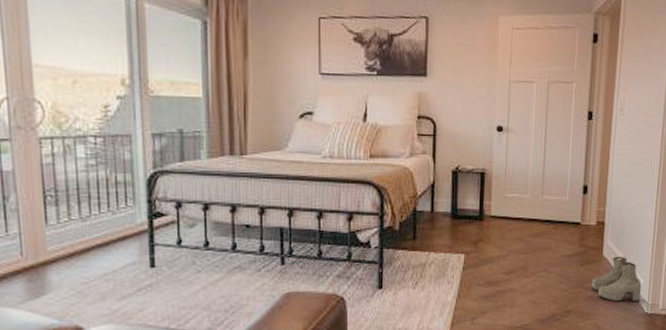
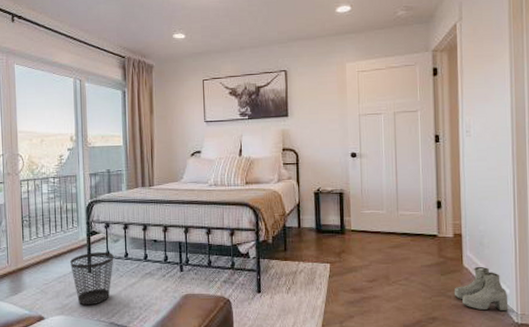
wastebasket: none [123,239,189,310] -> present [70,251,114,306]

